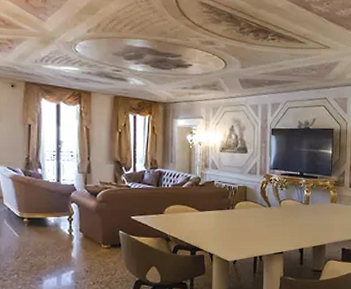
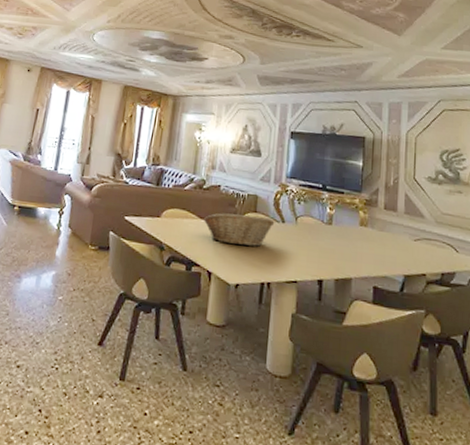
fruit basket: none [201,203,262,230] -> present [203,213,275,247]

